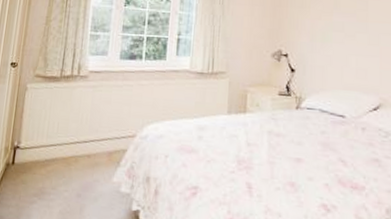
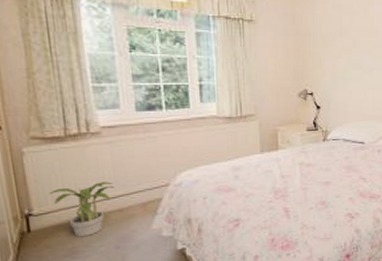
potted plant: none [36,124,89,178] -> present [49,181,114,237]

